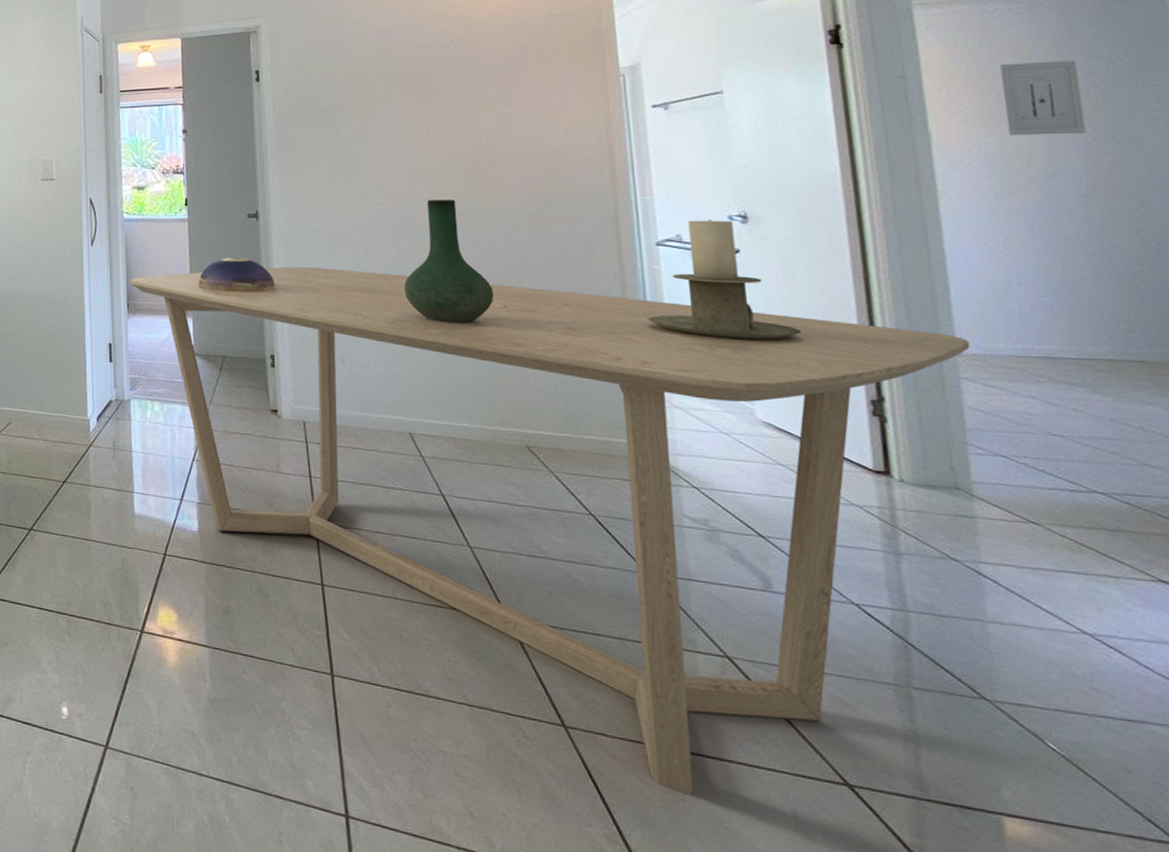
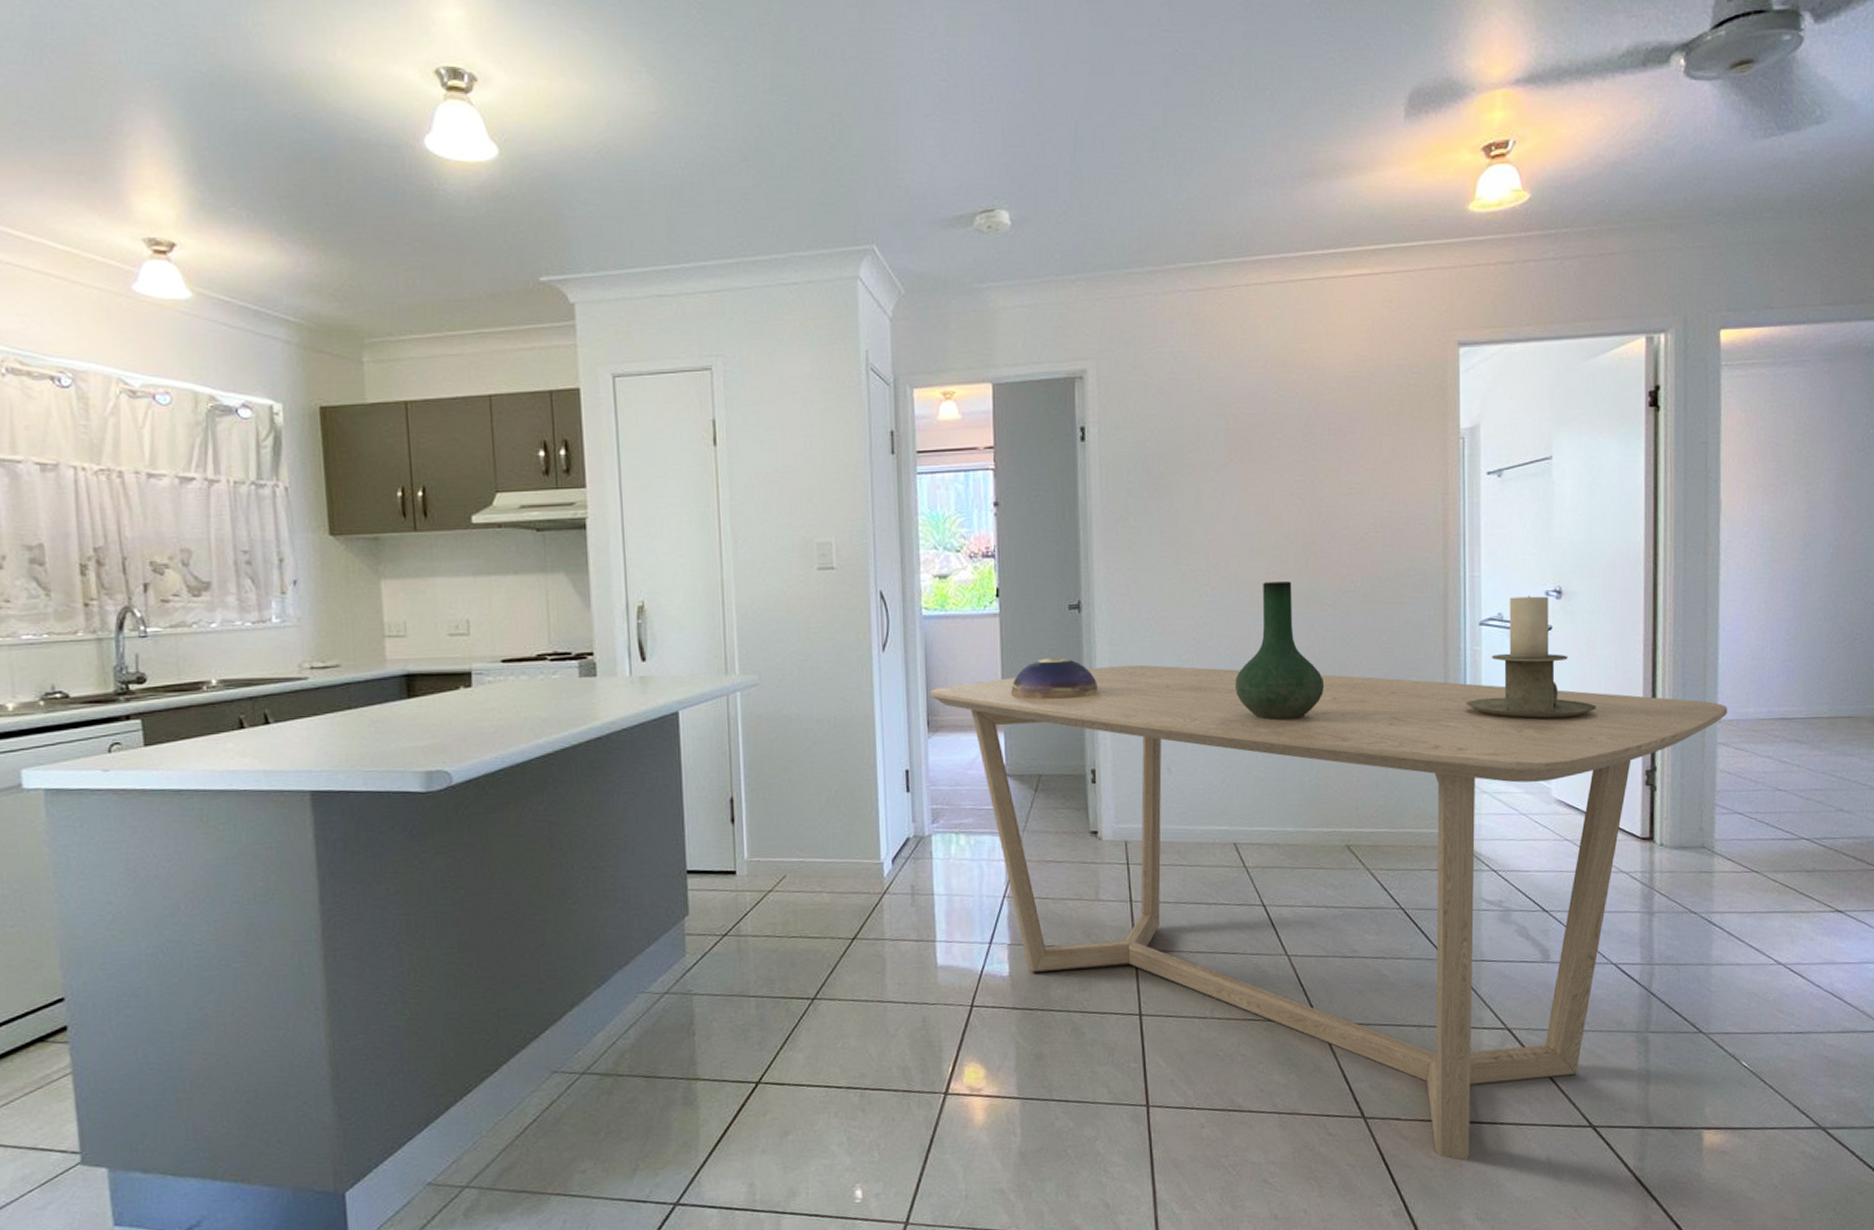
wall art: present [1000,60,1086,136] -> none [1782,427,1841,504]

